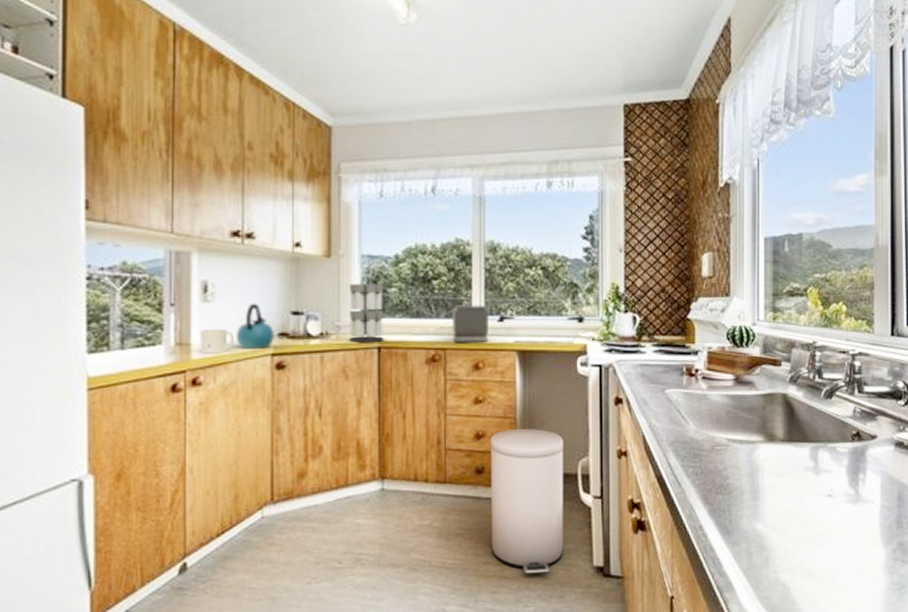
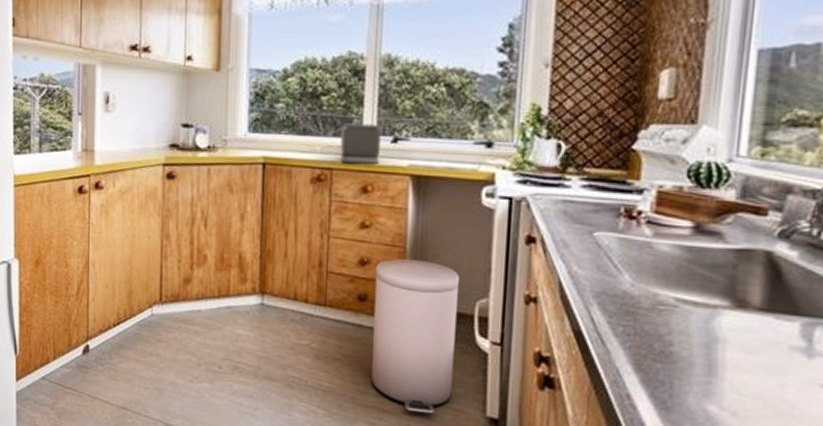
mug: present [200,328,234,354] -> none [102,137,130,161]
kettle: present [235,303,274,349] -> none [132,114,166,159]
spice rack: present [348,275,384,343] -> none [234,89,270,159]

